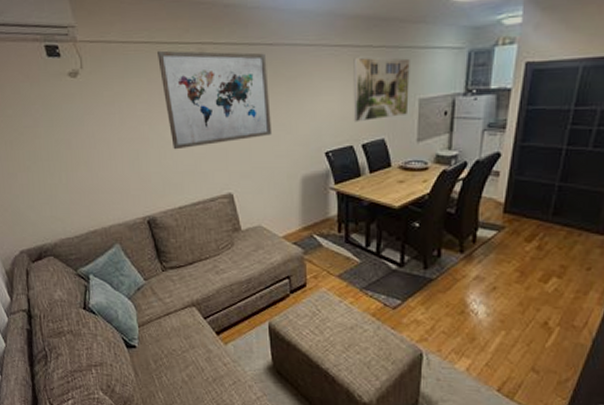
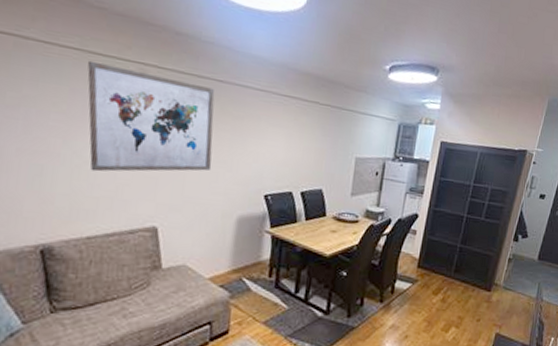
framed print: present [353,57,410,122] -> none [295,110,351,171]

